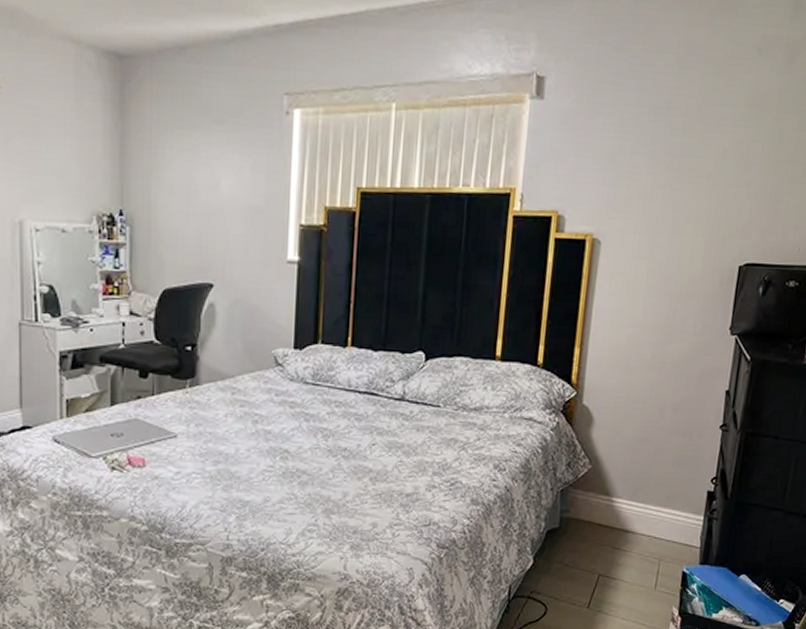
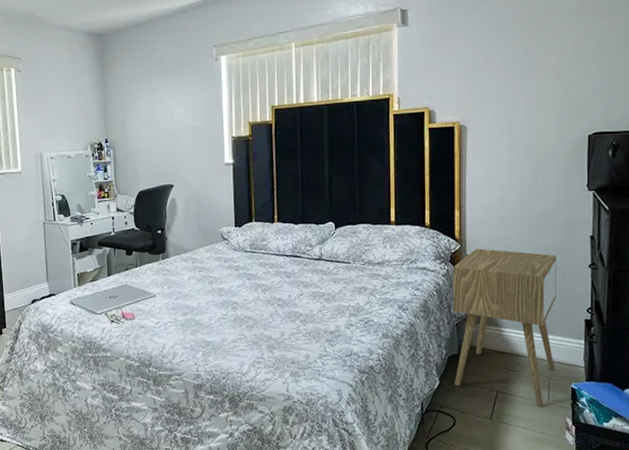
nightstand: none [551,397,686,594] -> present [453,248,557,407]

